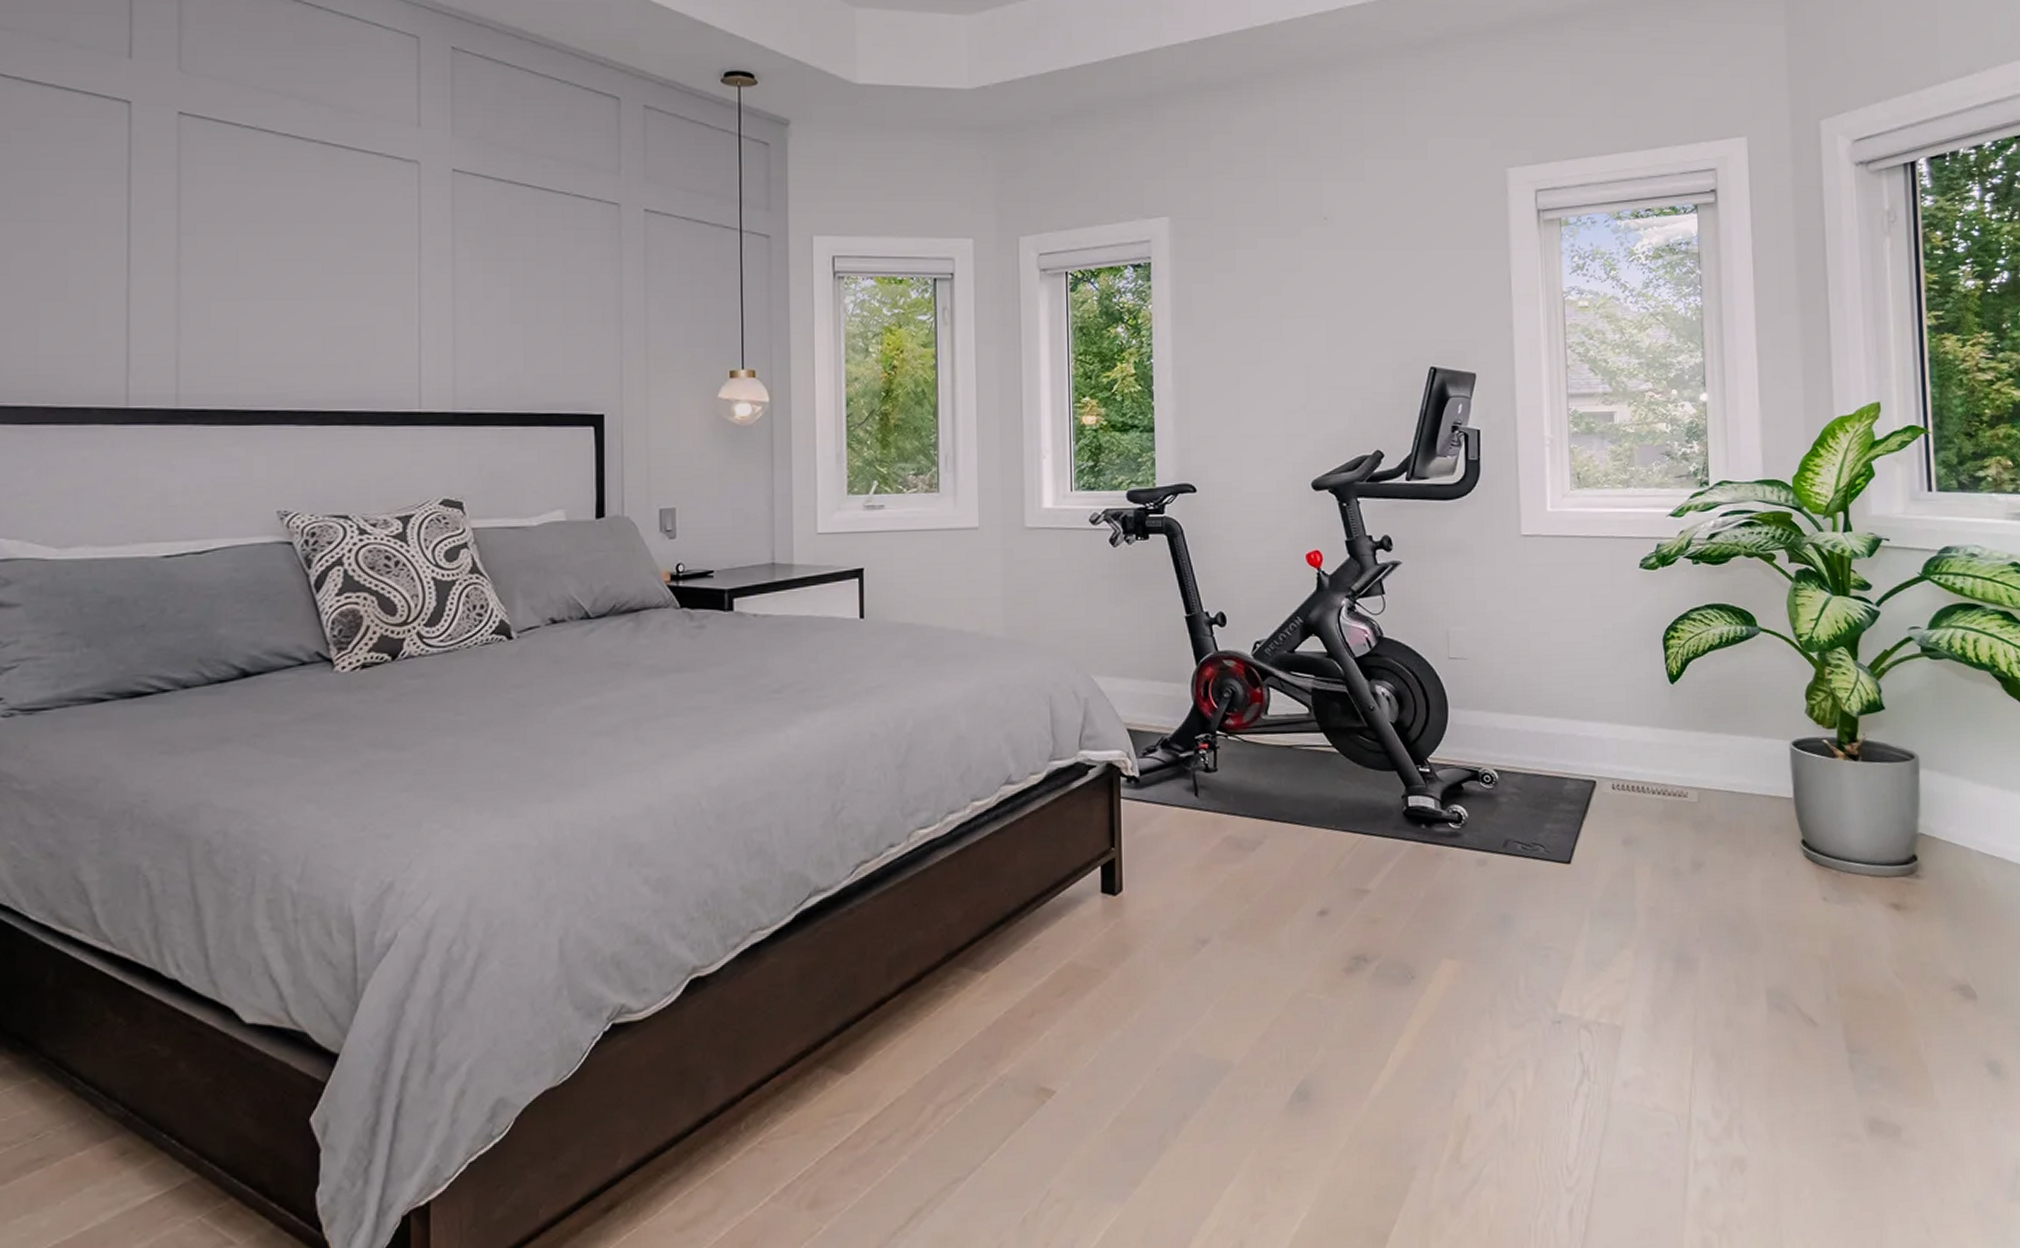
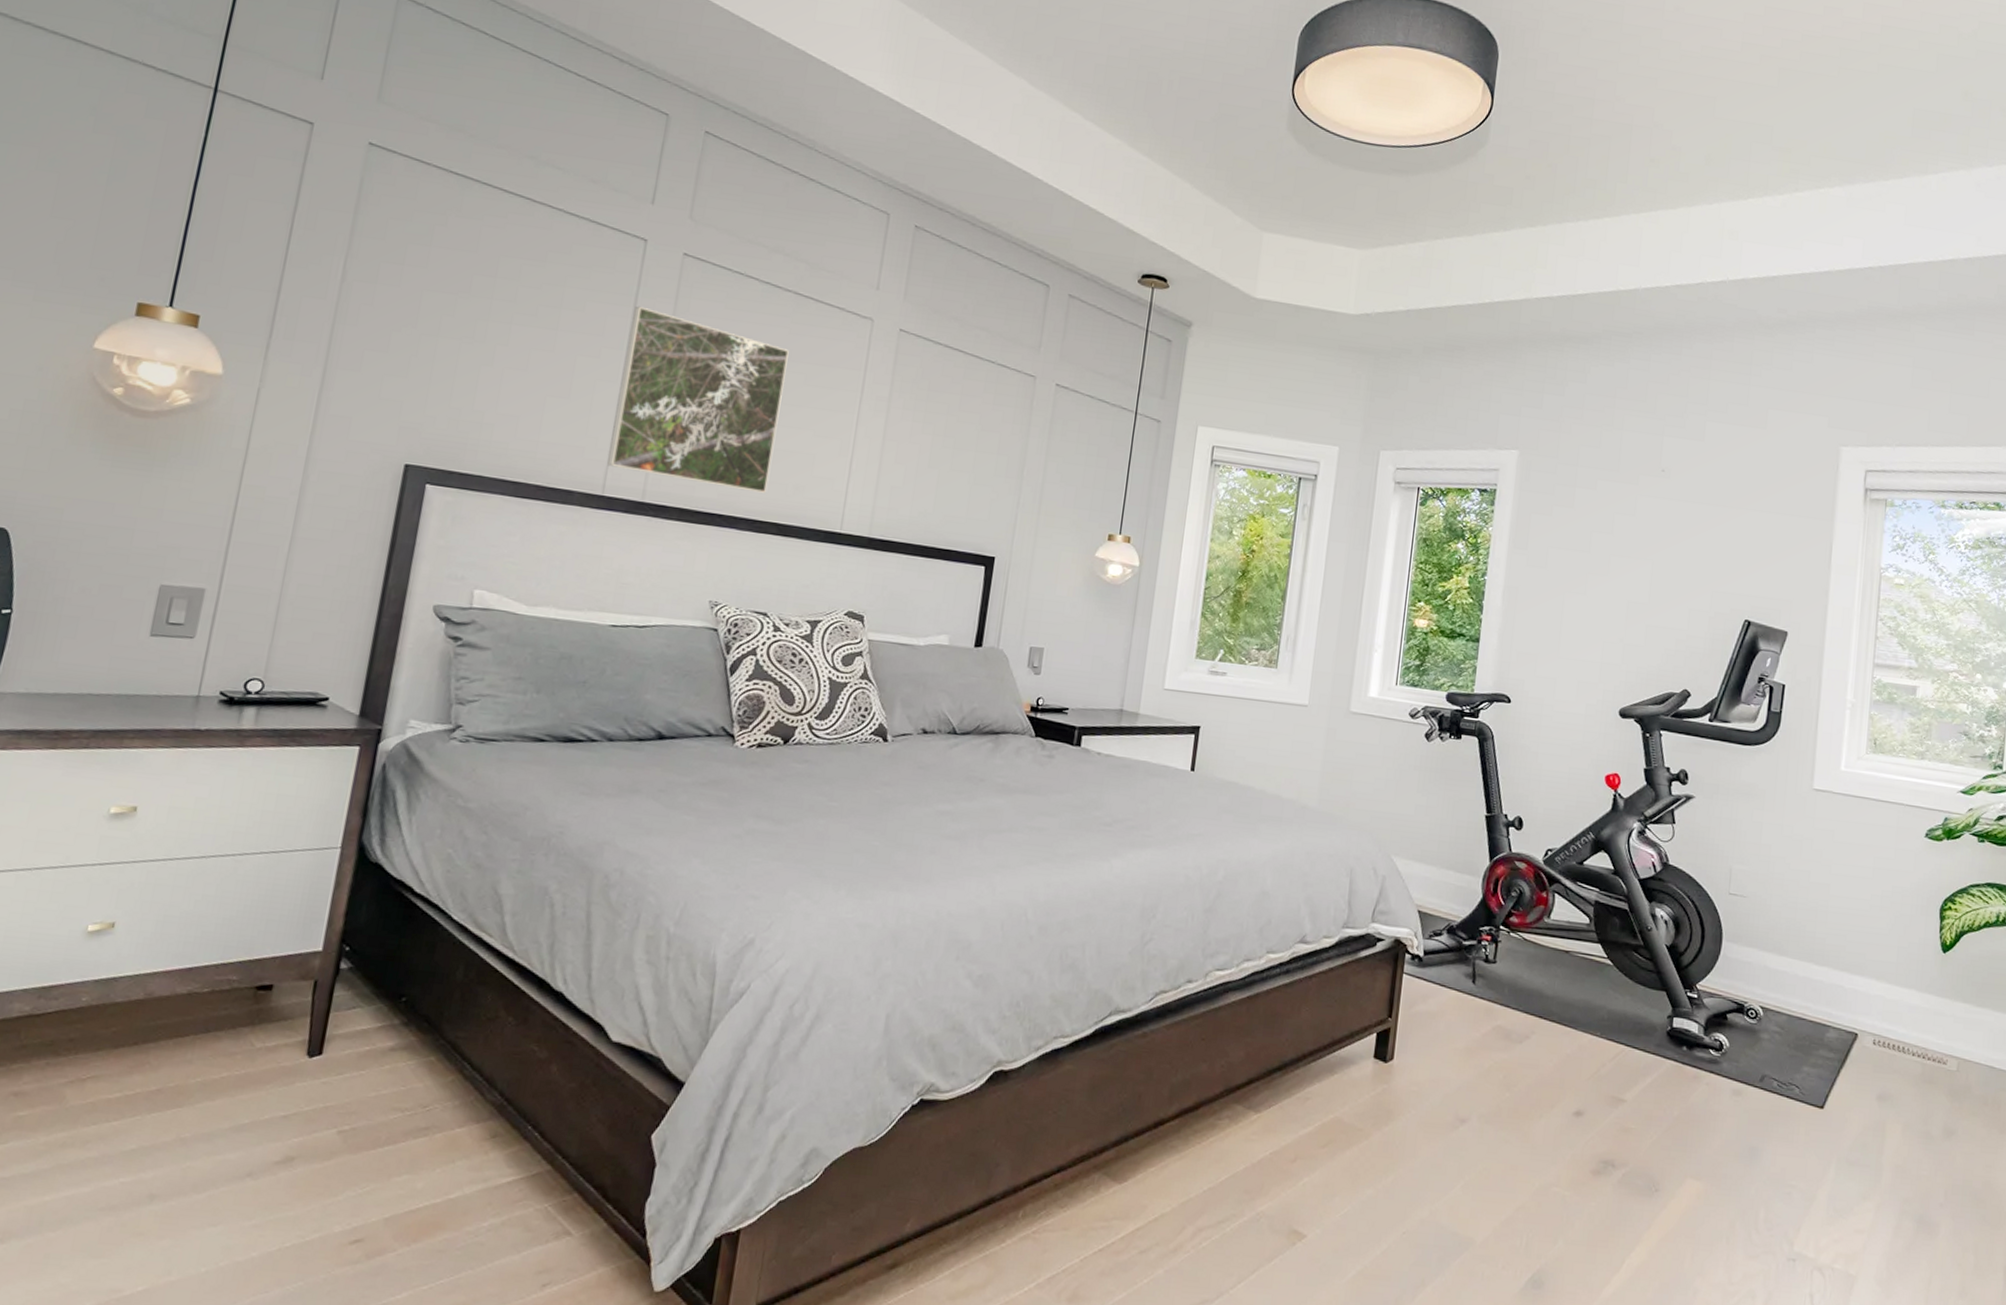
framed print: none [127,181,325,379] -> present [607,306,789,493]

